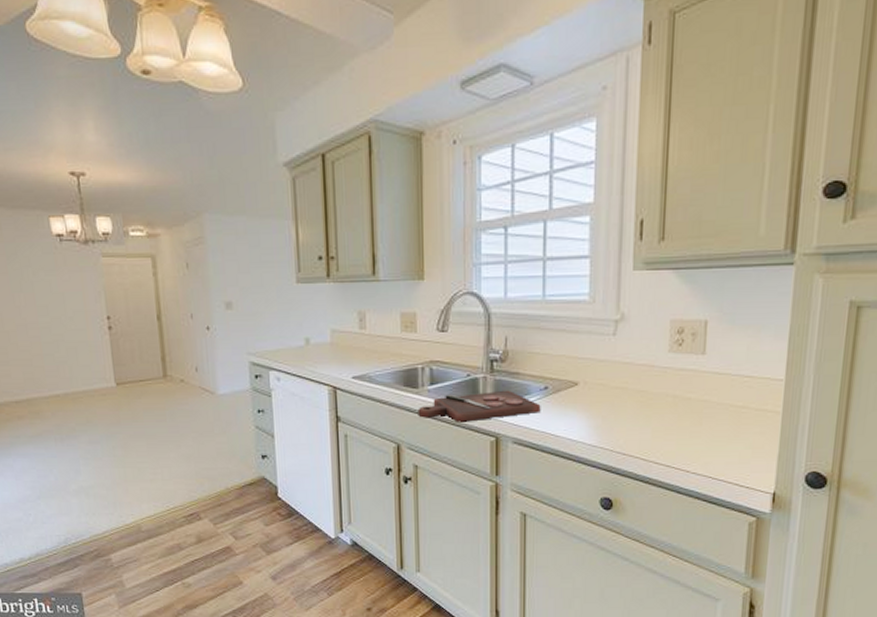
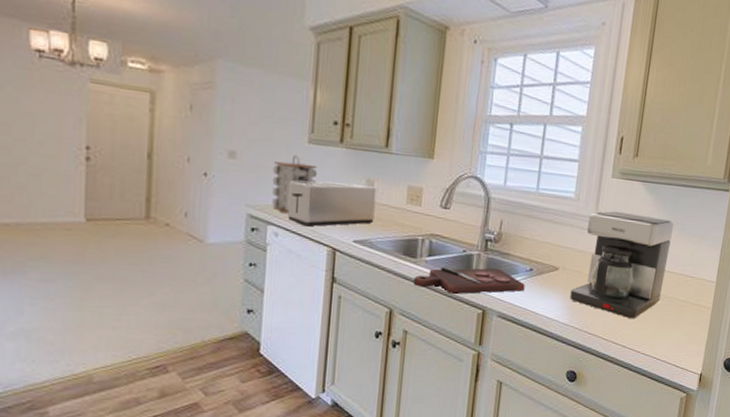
spice rack: none [266,297,309,358] -> present [272,155,317,214]
toaster: none [283,317,370,368] -> present [287,180,377,227]
coffee maker: none [595,309,721,433] -> present [570,211,674,318]

